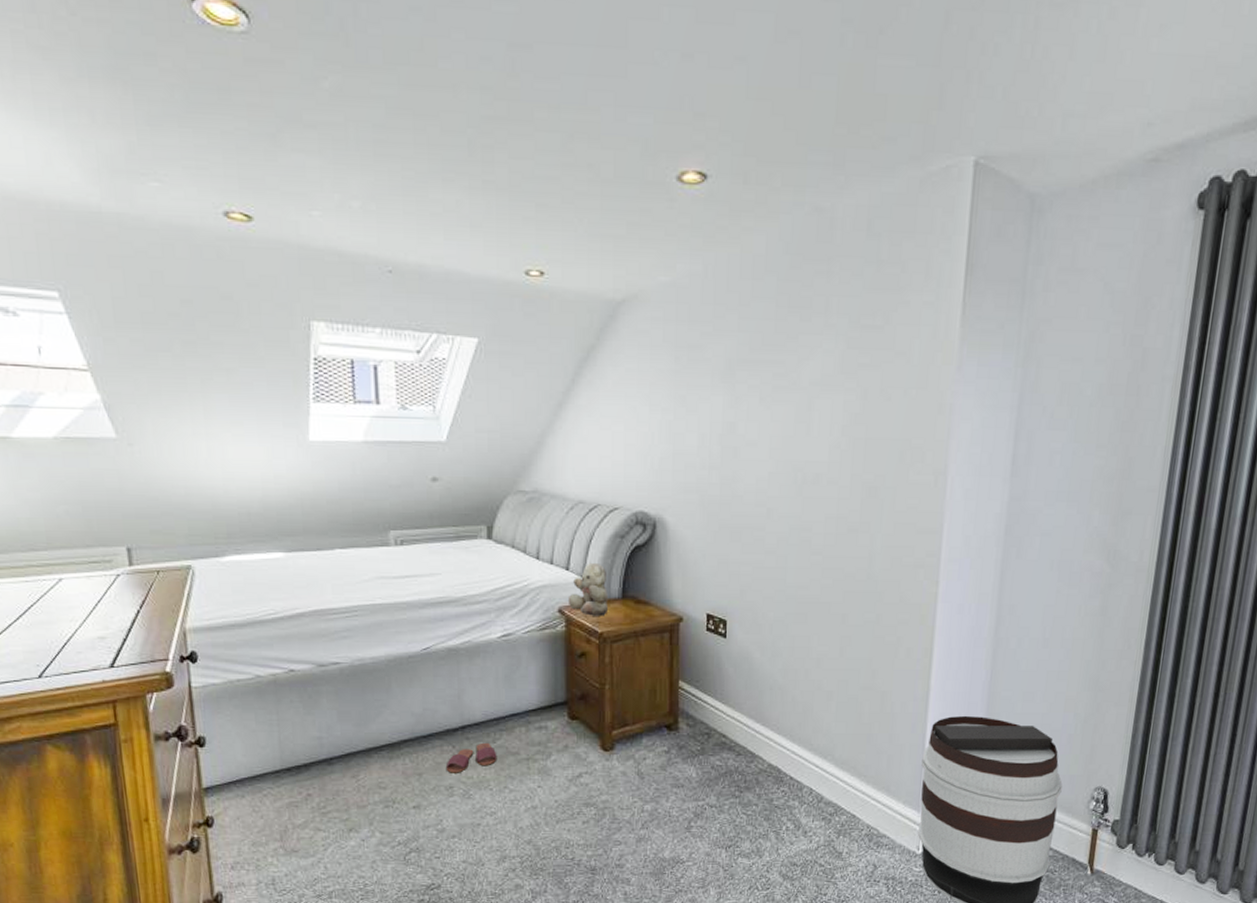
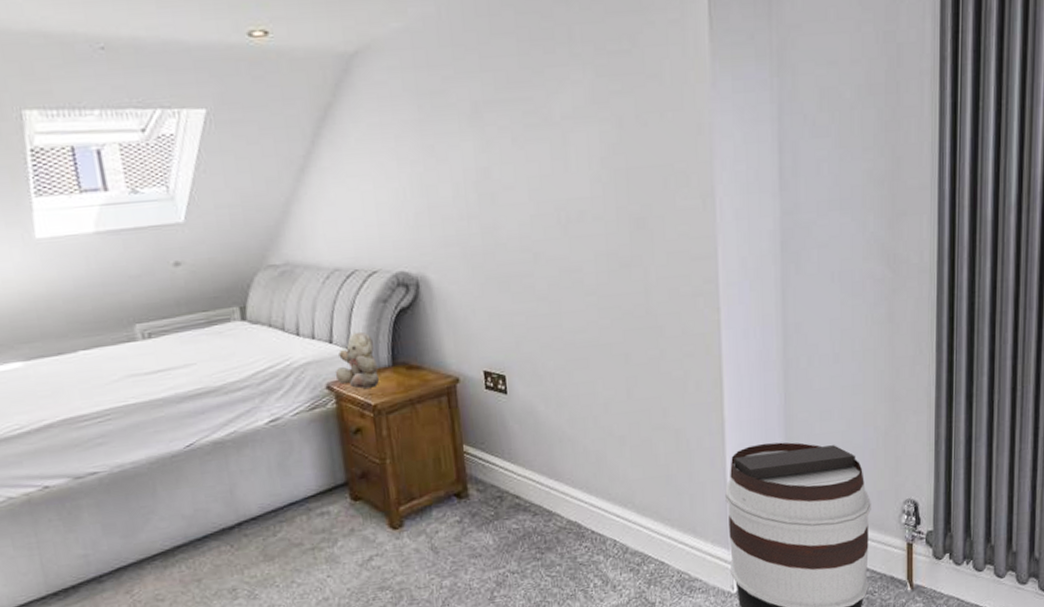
slippers: present [445,742,497,773] -> none [225,536,281,575]

